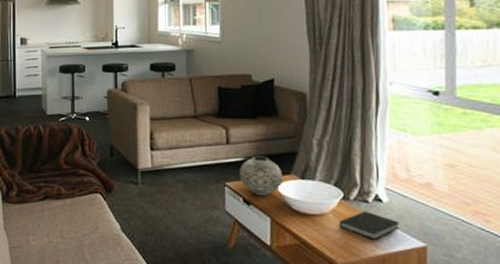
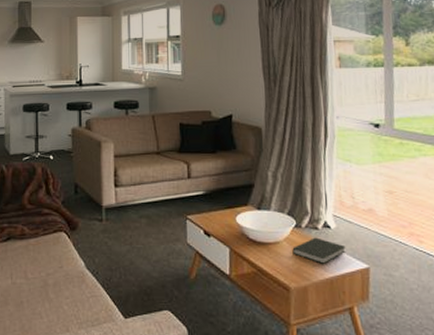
vase: present [240,156,282,196] -> none [200,189,240,228]

